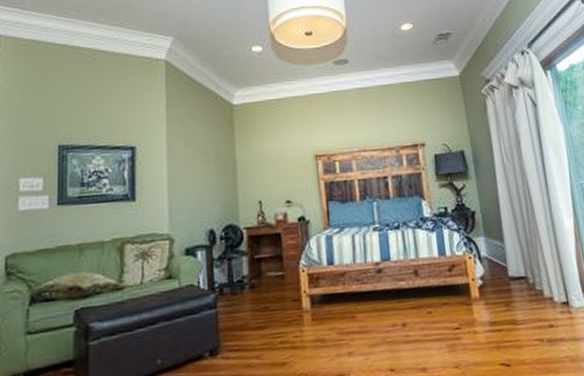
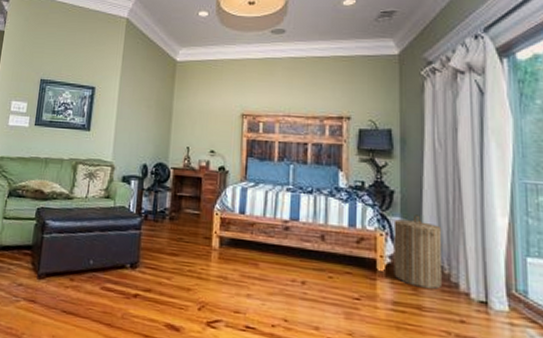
laundry hamper: none [479,231,529,303] -> present [393,214,442,289]

